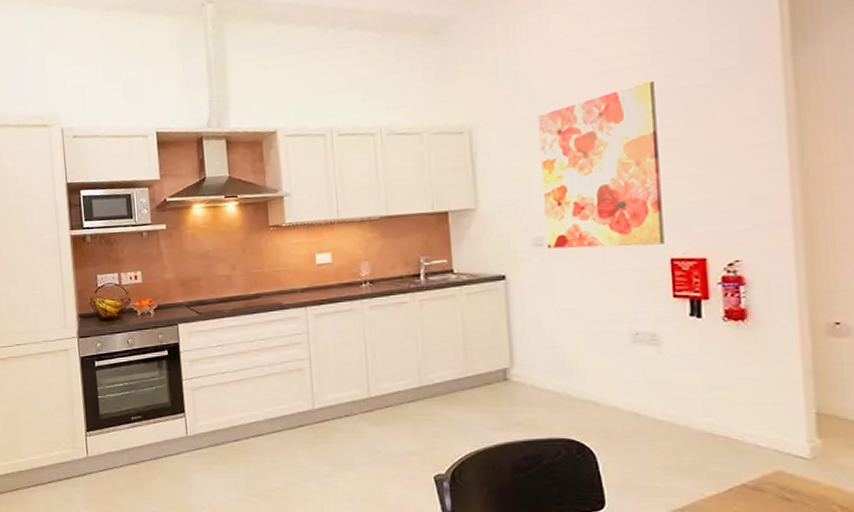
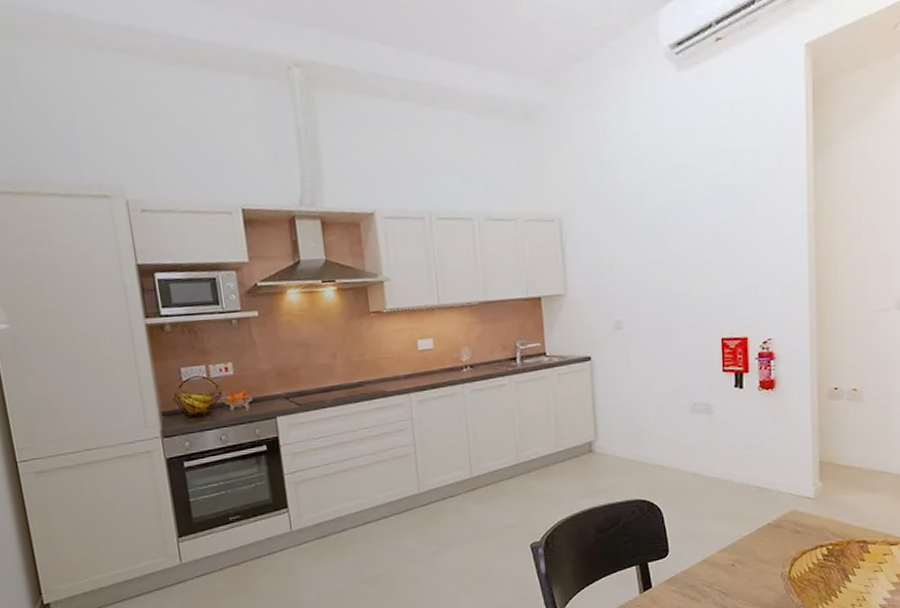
wall art: present [538,80,664,249] -> none [619,178,717,331]

